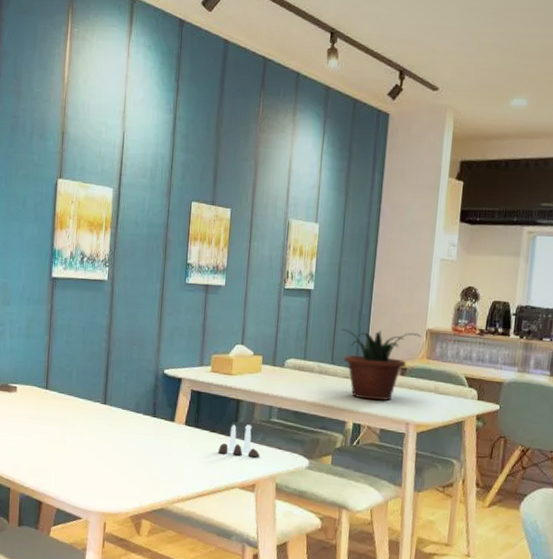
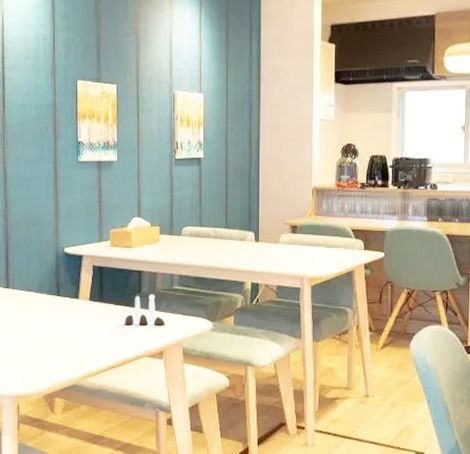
potted plant: present [341,327,422,401] -> none [233,192,309,259]

